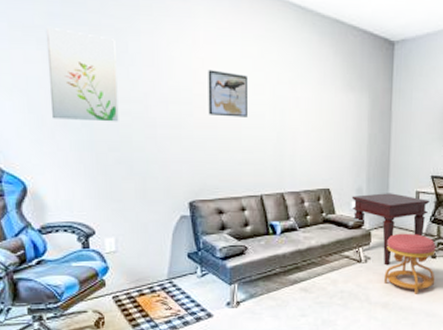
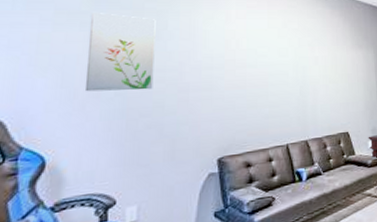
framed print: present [208,69,249,117] -> none [238,39,274,77]

